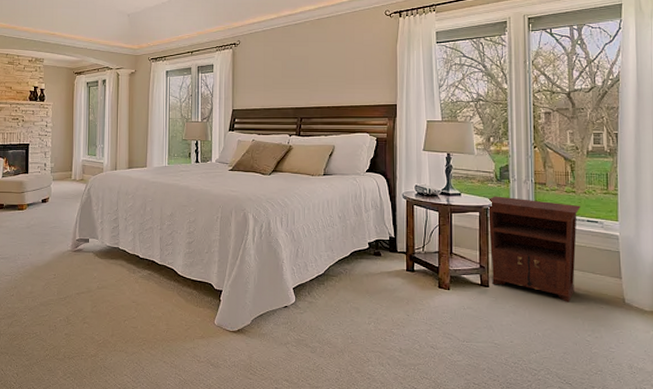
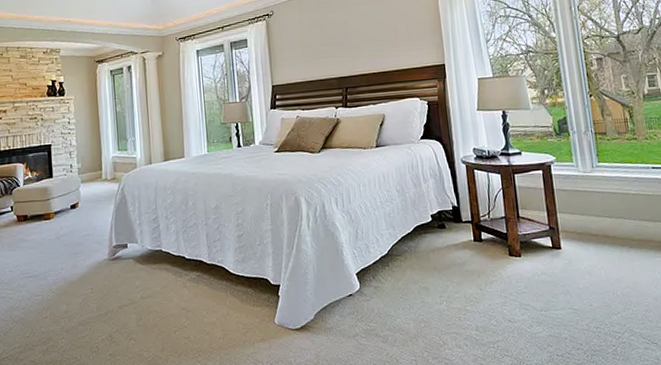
nightstand: present [487,196,581,303] -> none [550,150,648,257]

